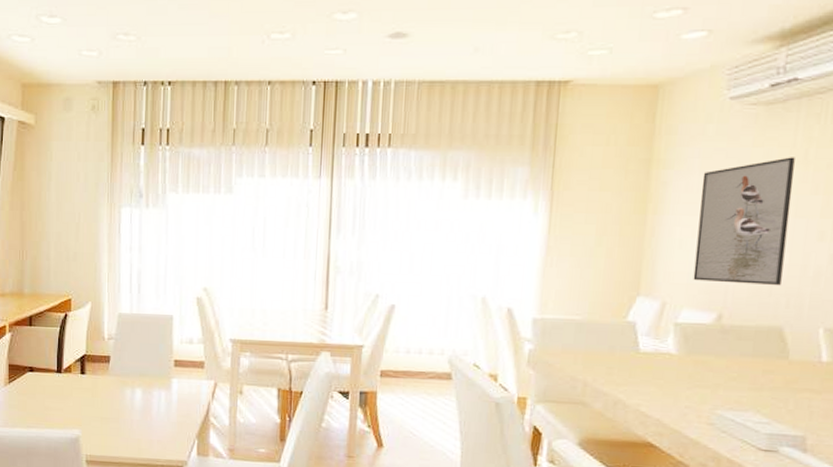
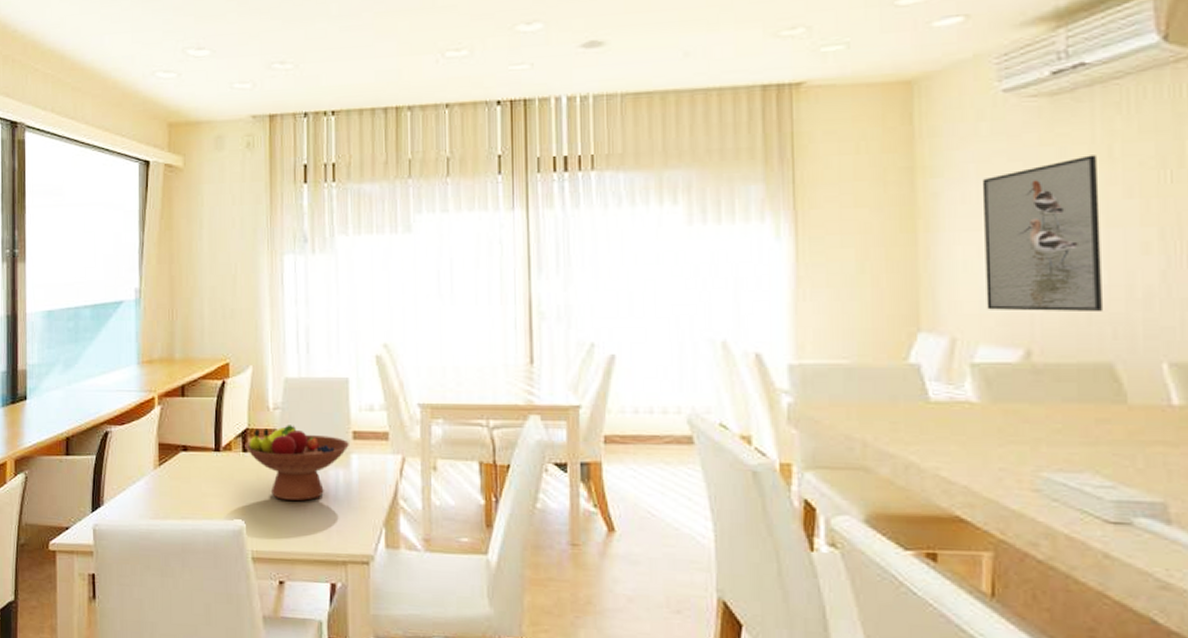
fruit bowl: none [82,353,171,416] -> present [244,425,349,501]

